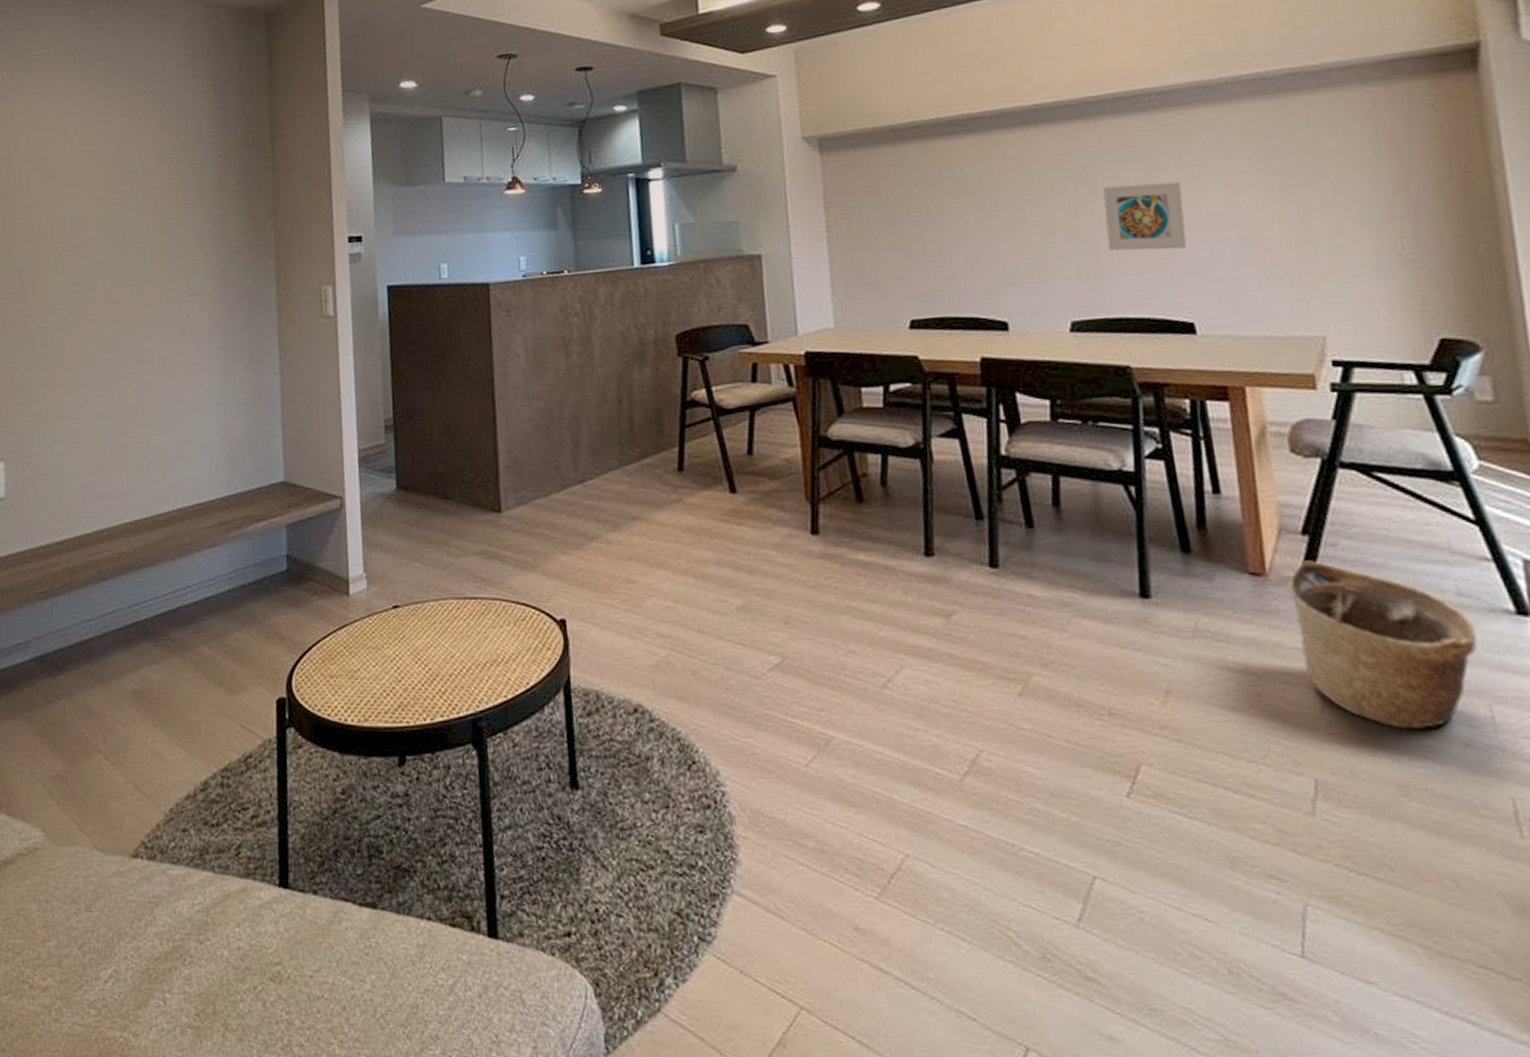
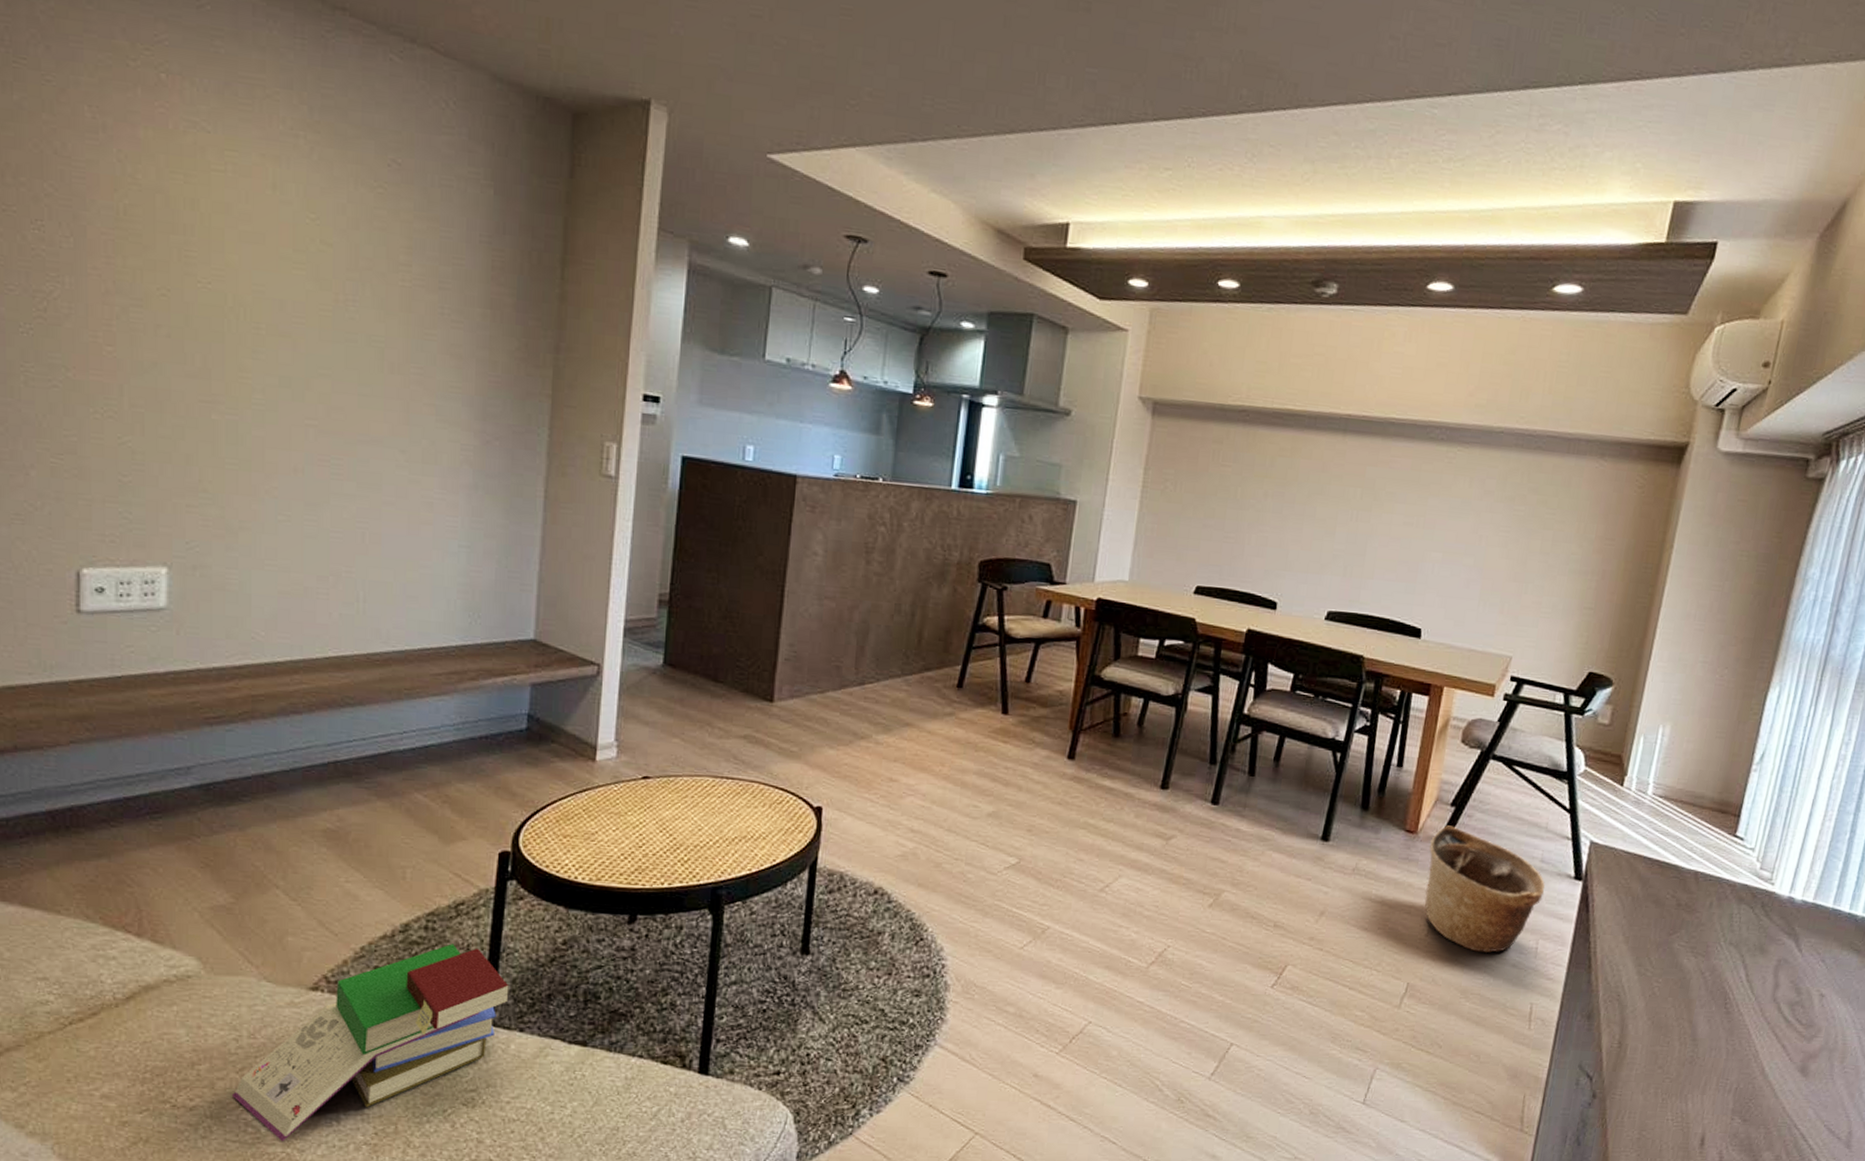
book: none [75,800,300,1025] -> present [231,944,509,1141]
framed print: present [1102,181,1187,251] -> none [1373,501,1443,566]

